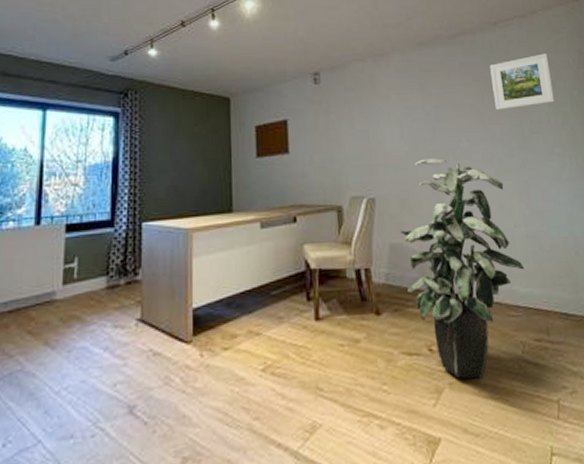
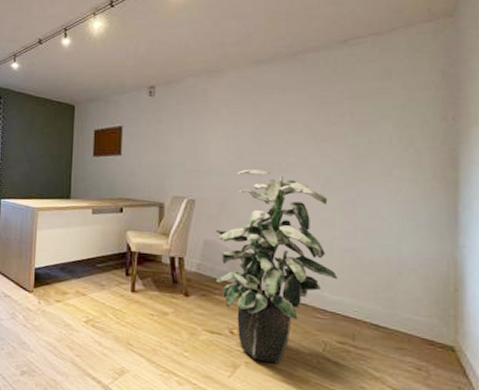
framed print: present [489,53,555,110] -> none [331,73,402,128]

